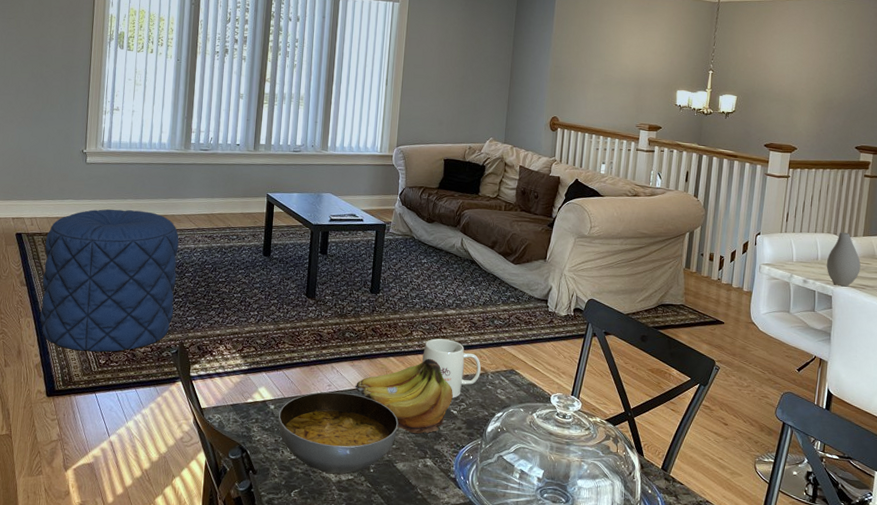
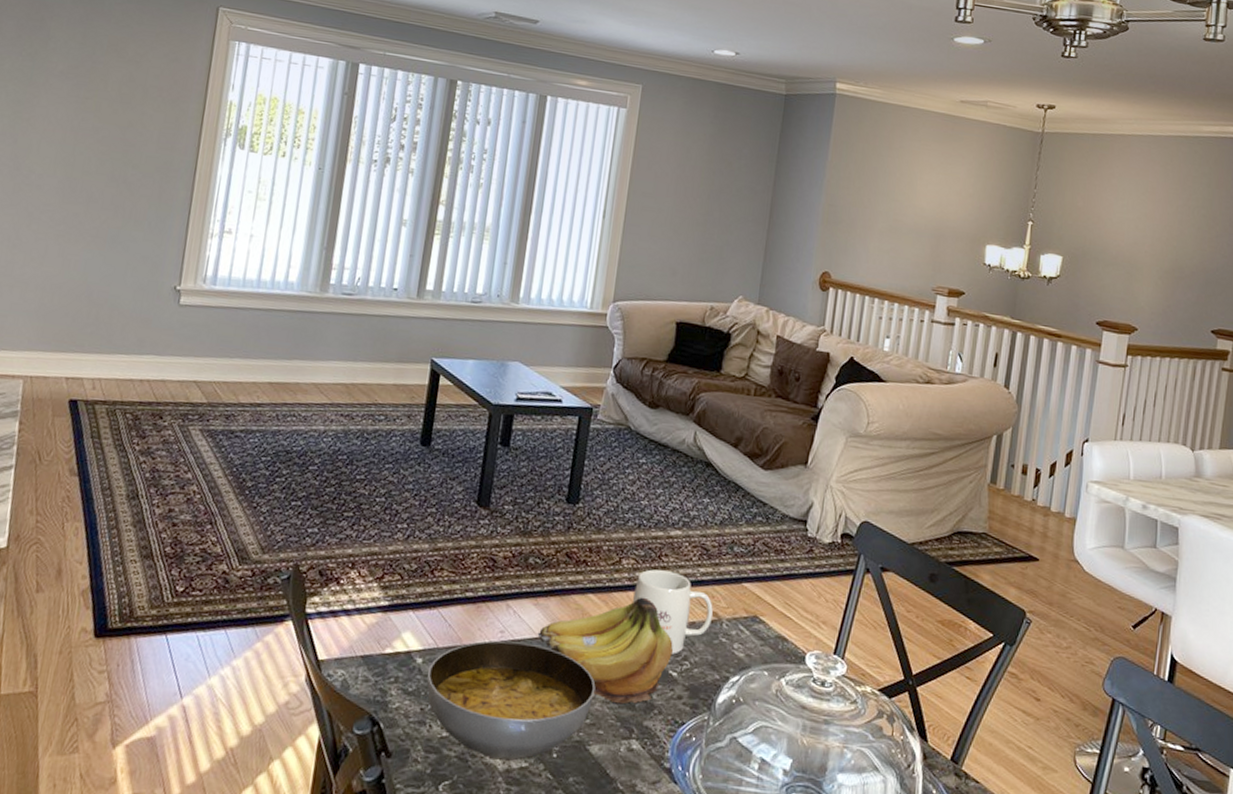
pouf: present [40,209,179,352] -> none [94,370,304,576]
vase: present [826,232,861,287] -> none [1172,442,1216,516]

